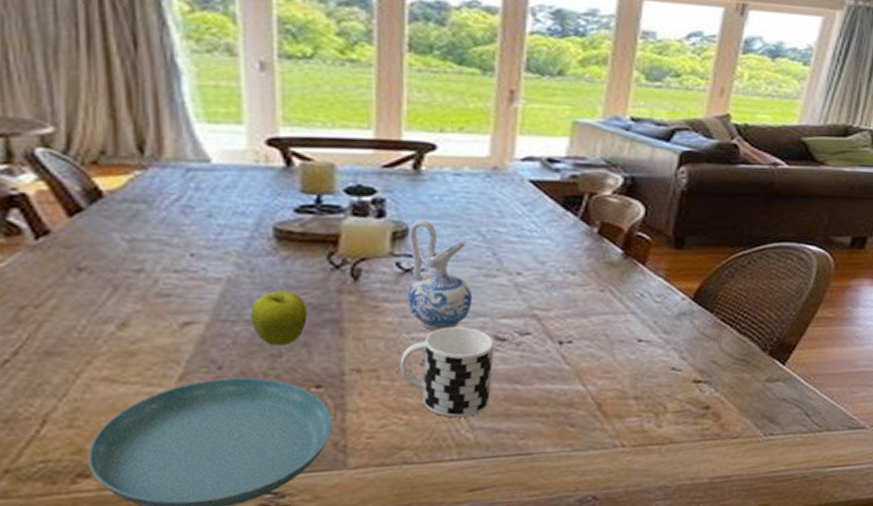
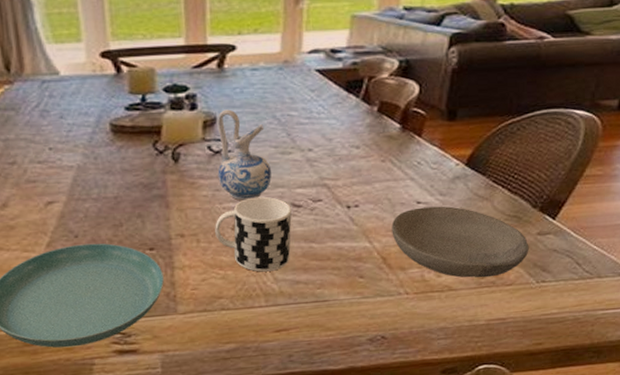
fruit: present [250,291,307,346] -> none [96,173,140,218]
bowl: none [609,345,757,429] -> present [391,206,529,278]

